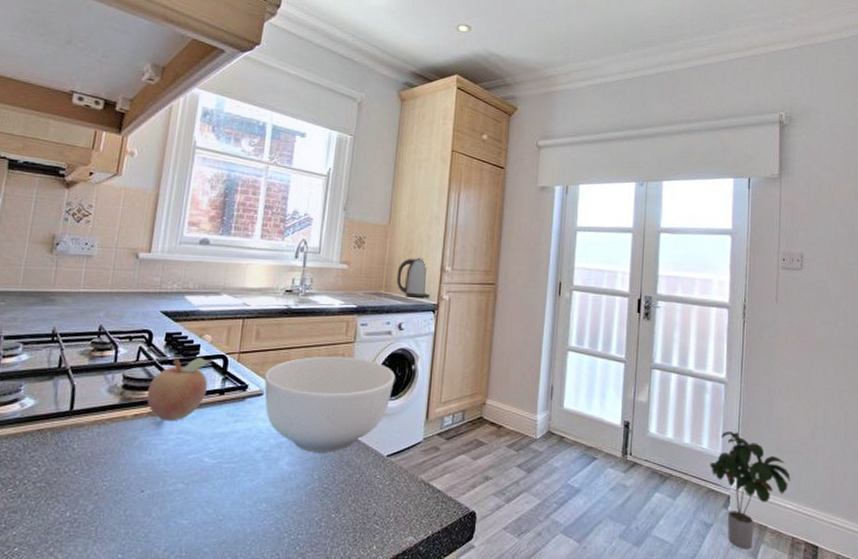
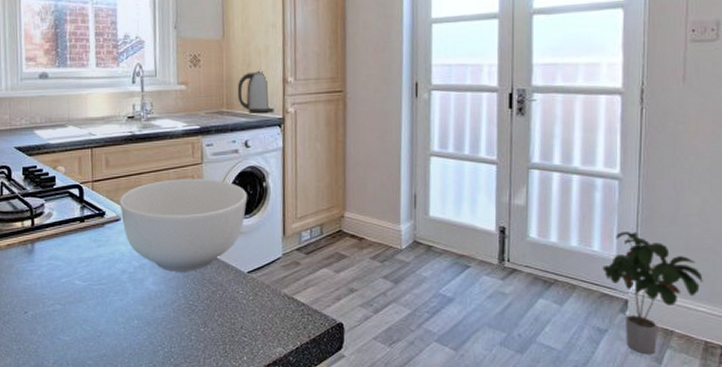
fruit: present [146,358,212,422] -> none [15,189,69,250]

